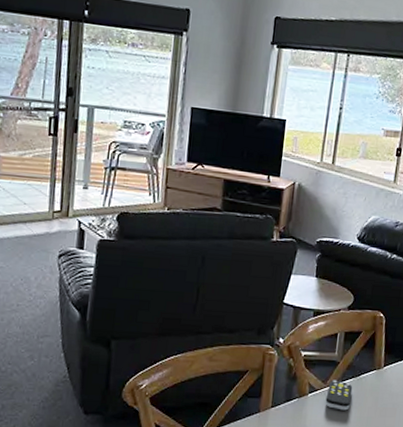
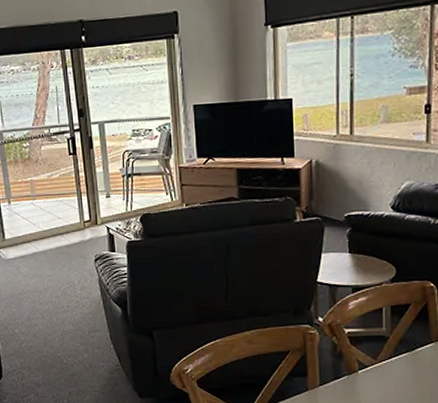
remote control: present [325,380,353,411] -> none [378,355,409,386]

